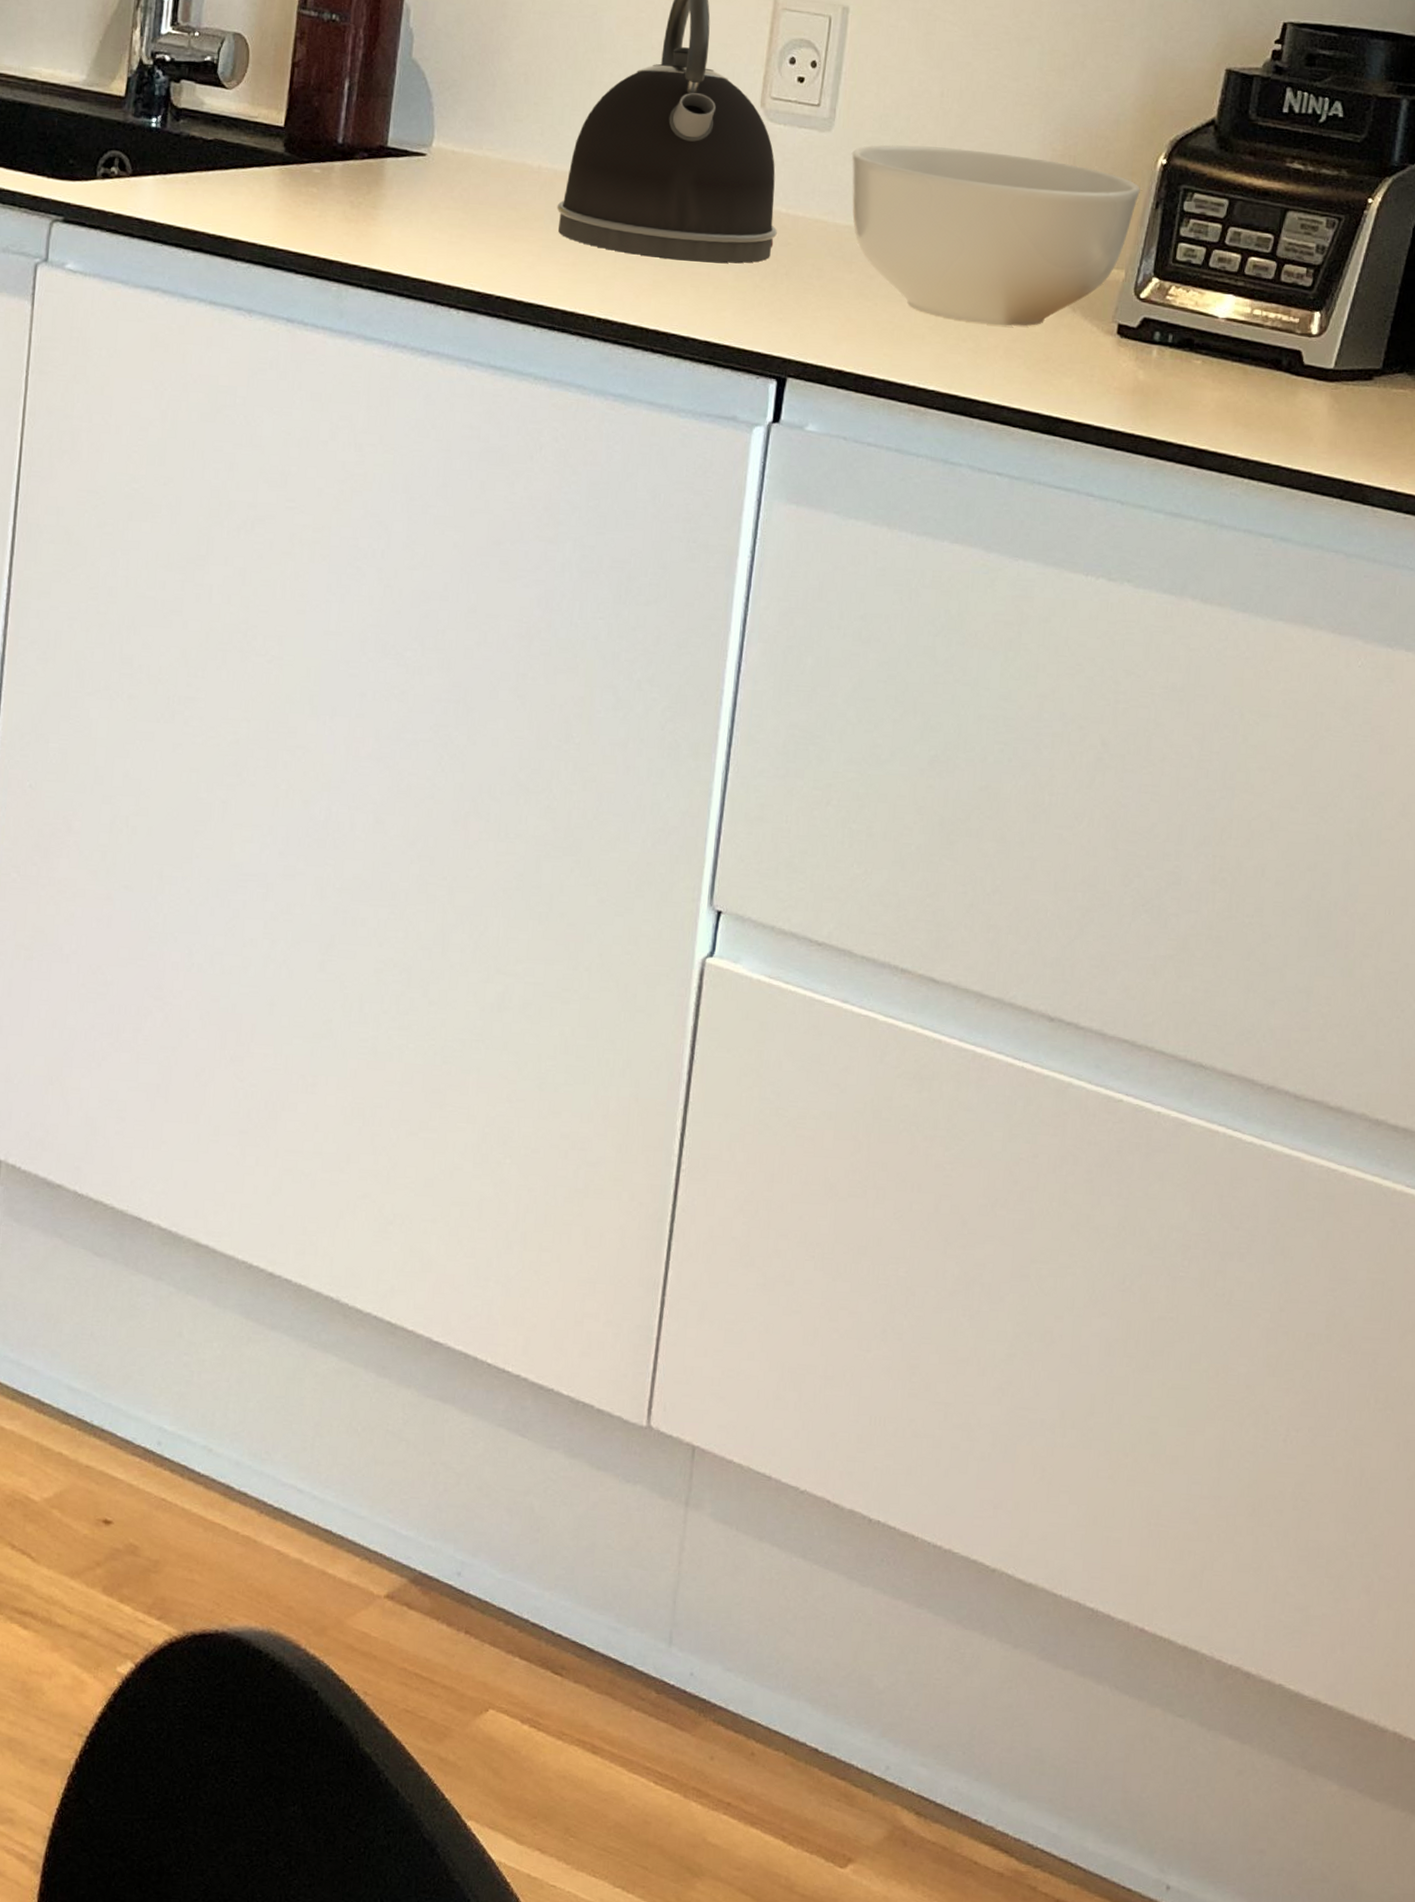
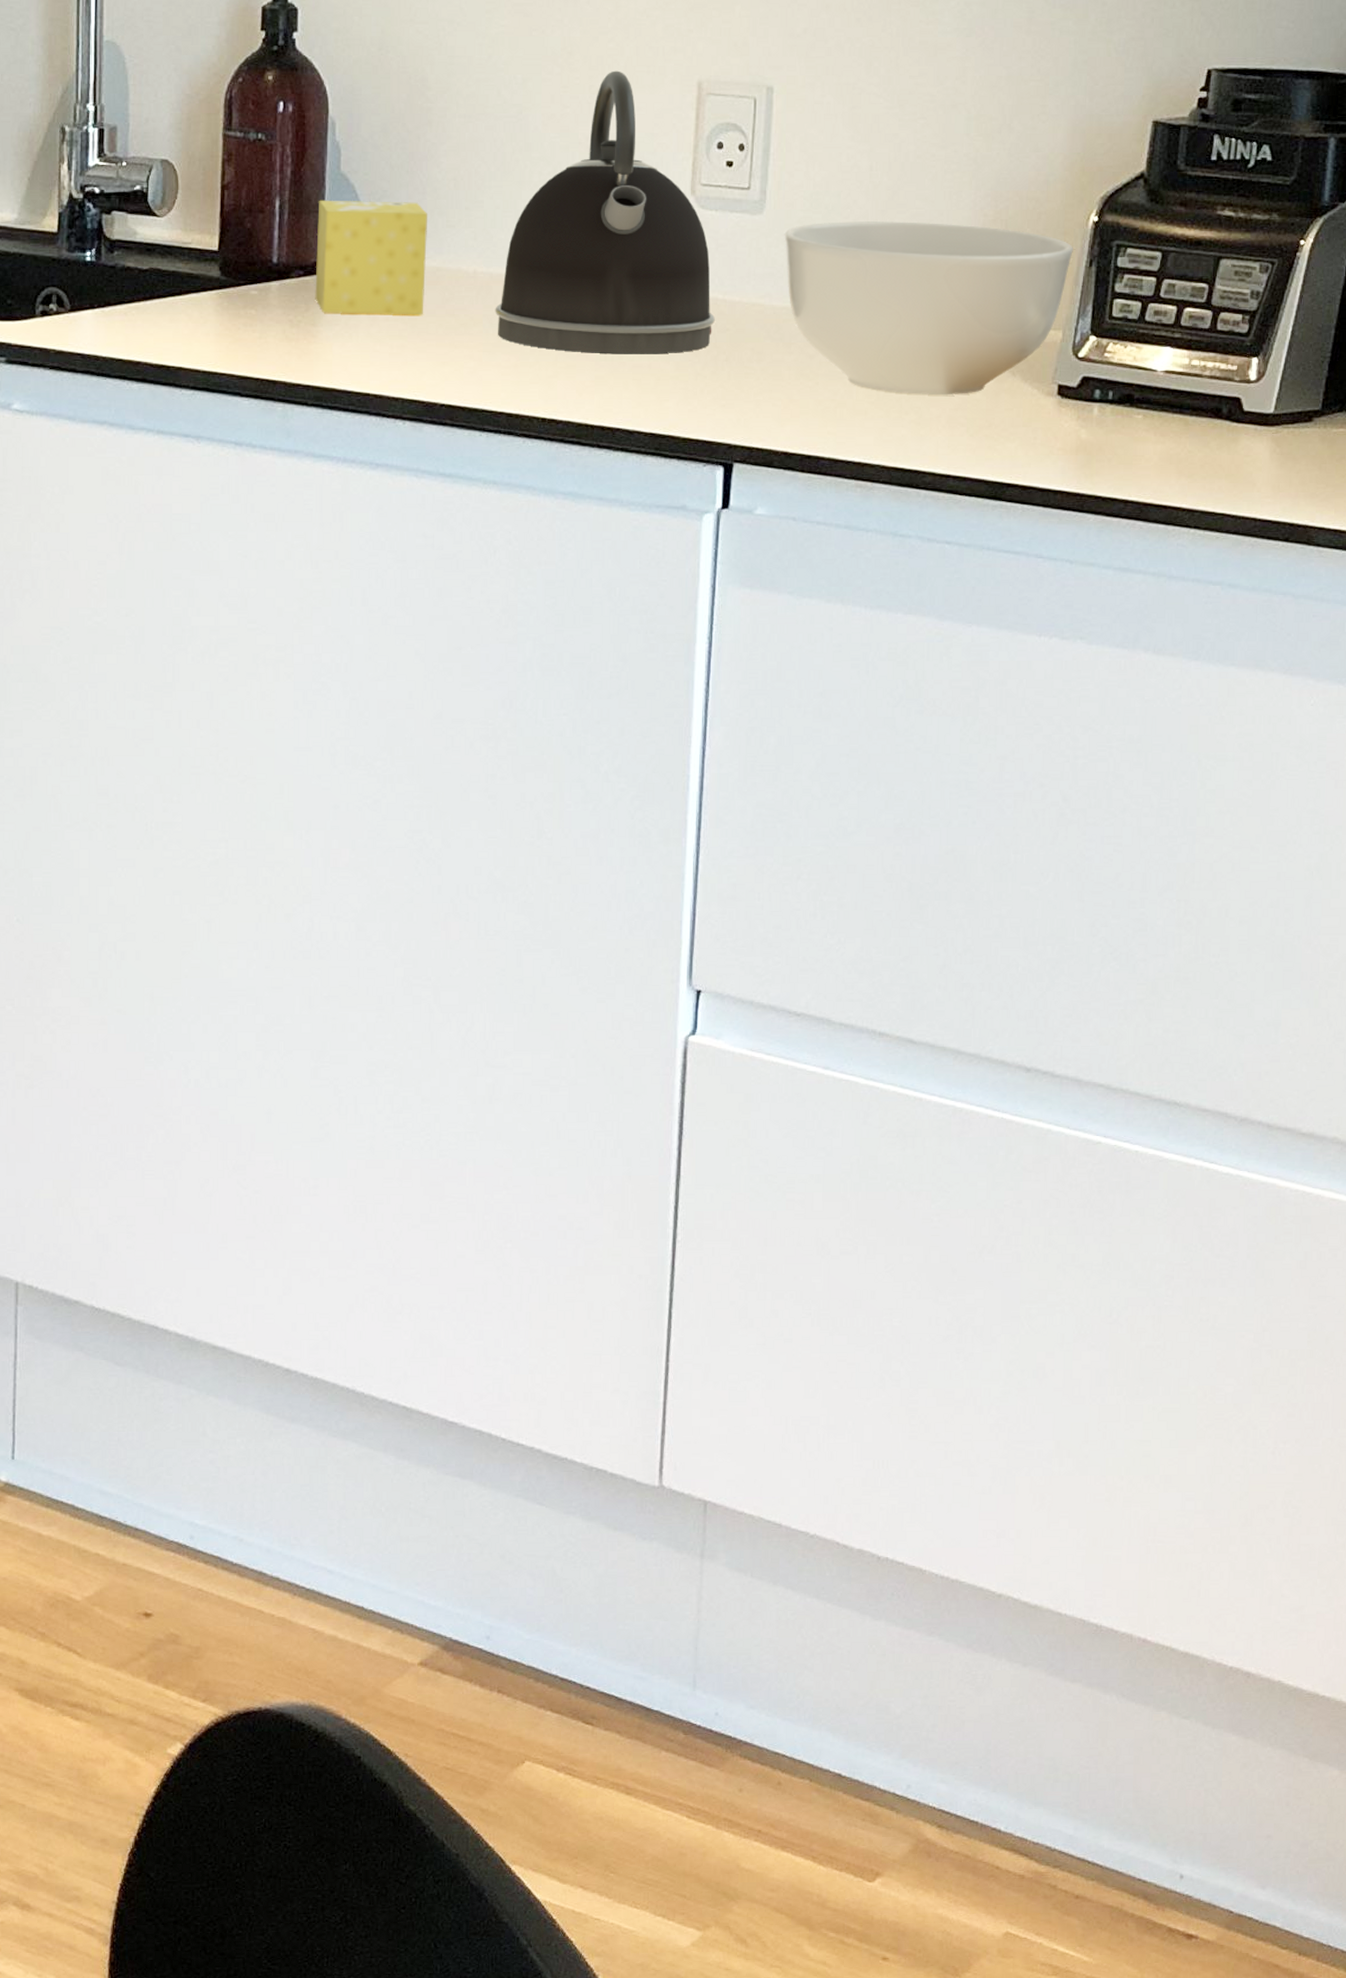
sponge: none [377,84,497,206] -> present [315,200,428,315]

